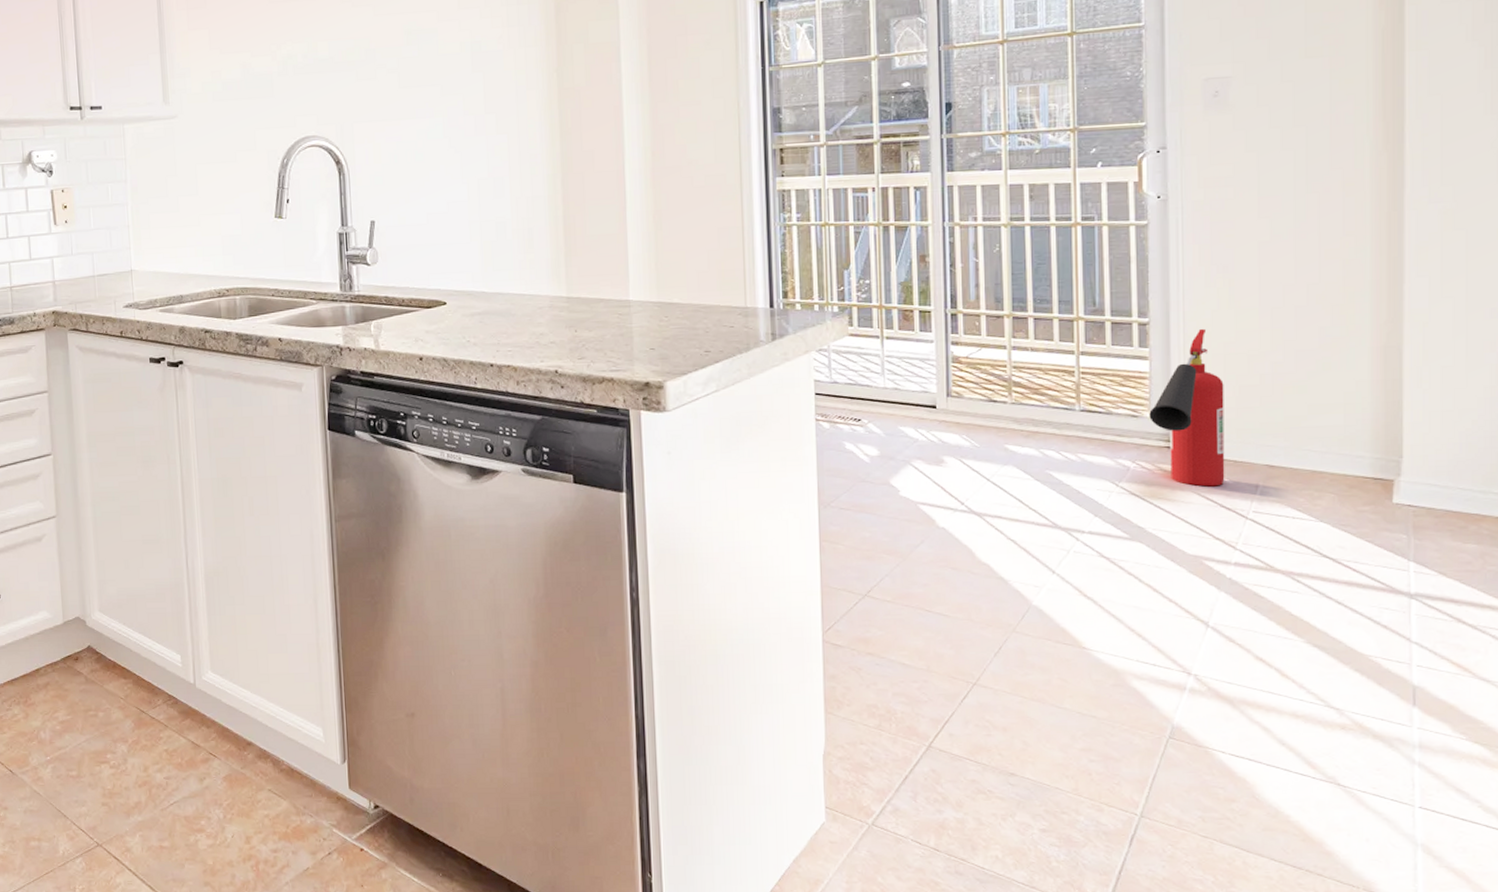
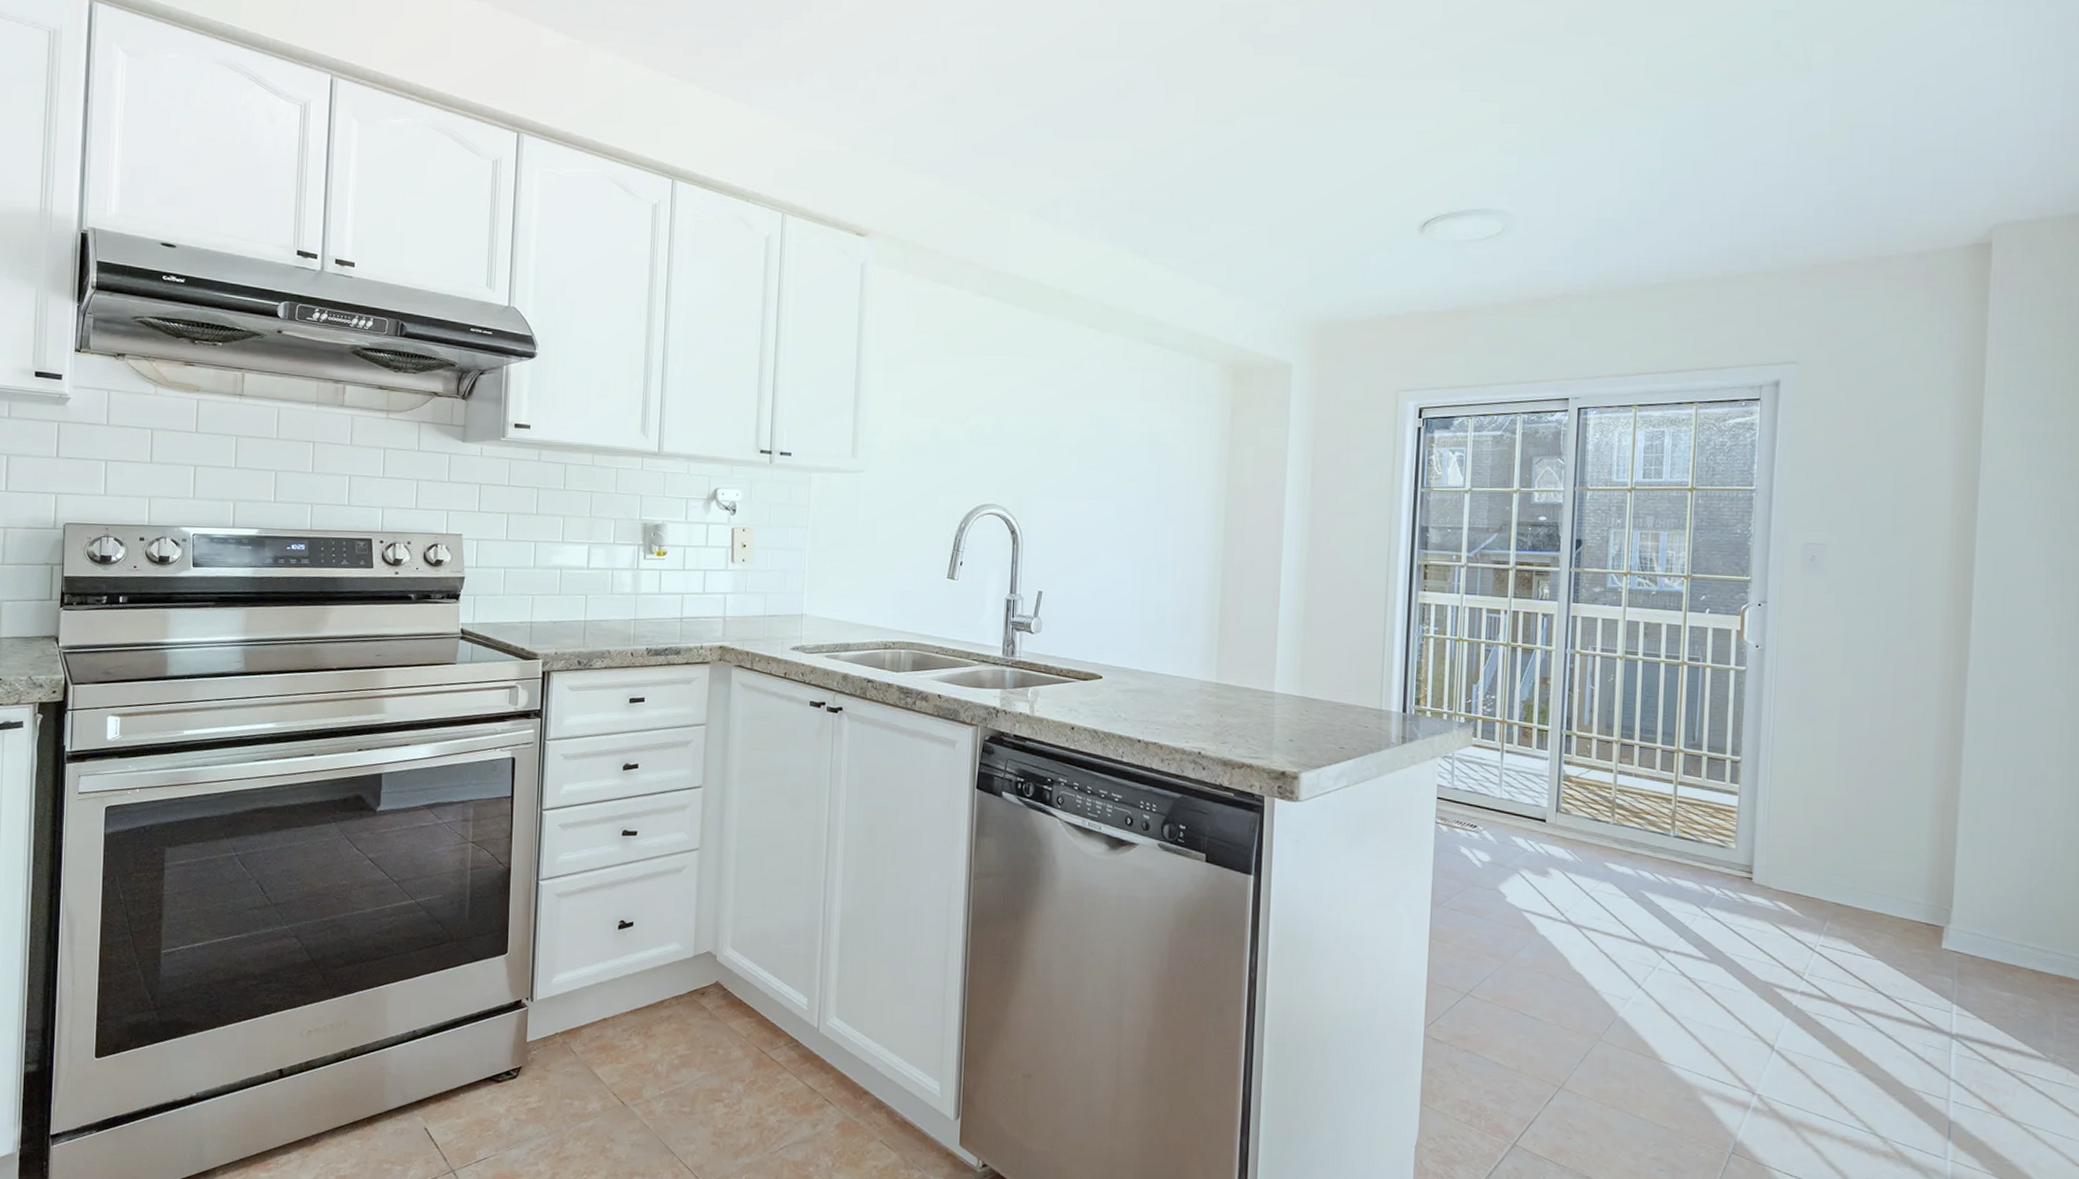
fire extinguisher: present [1149,328,1225,487] -> none [1735,770,1802,919]

